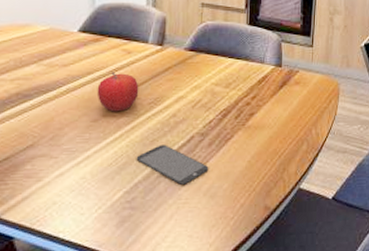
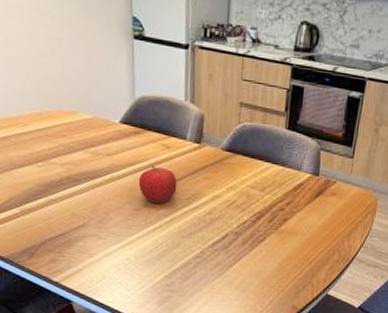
smartphone: present [136,144,209,185] -> none [174,238,241,277]

